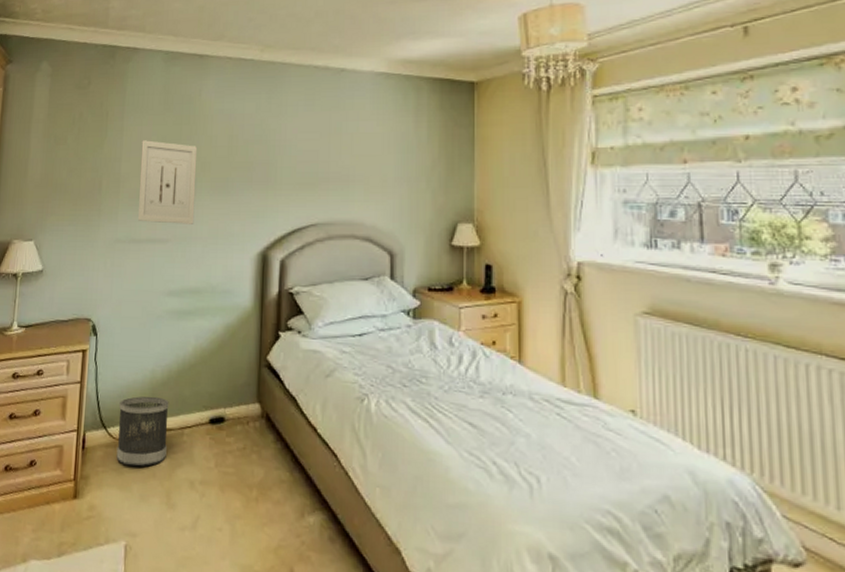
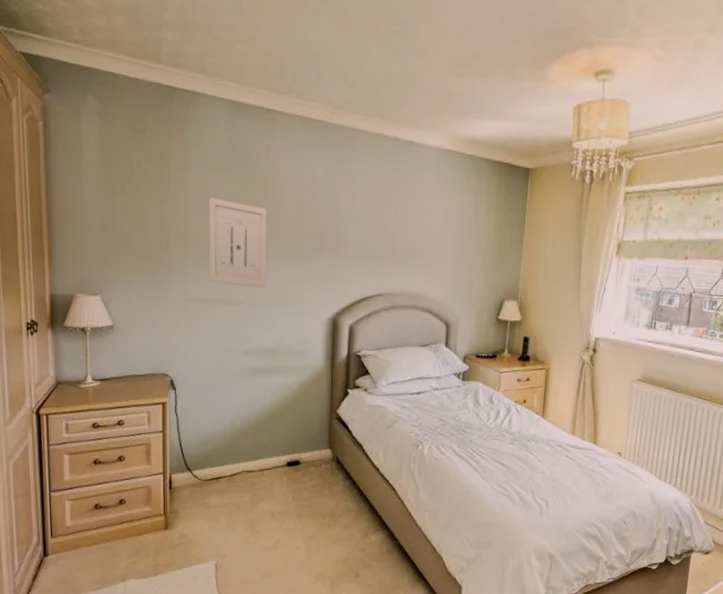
wastebasket: present [116,396,169,466] -> none [202,443,249,502]

